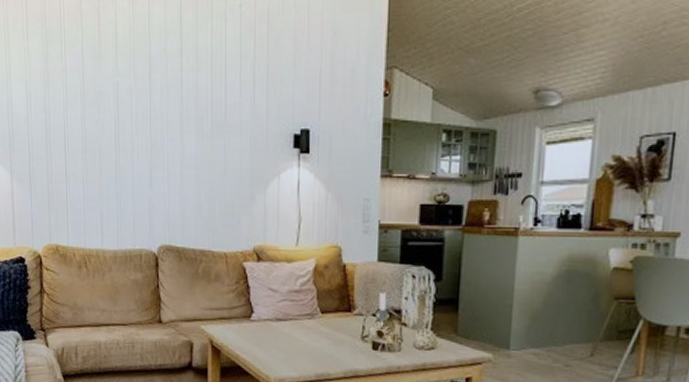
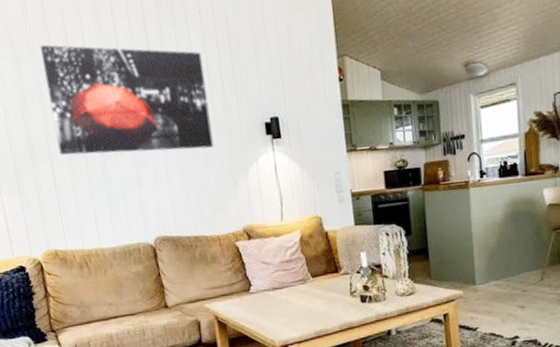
wall art: none [71,27,235,155] -> present [40,44,214,155]

